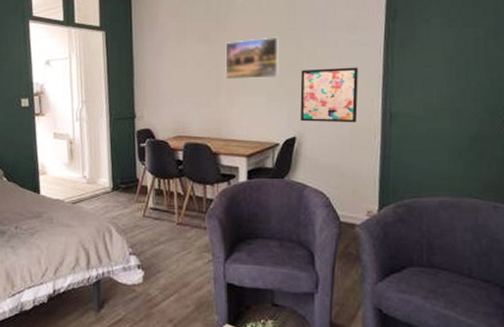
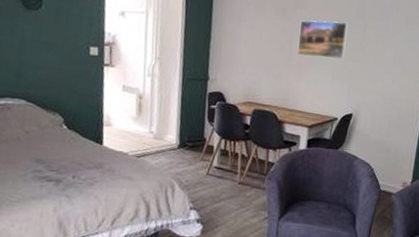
wall art: present [300,67,358,123] -> none [358,55,410,107]

